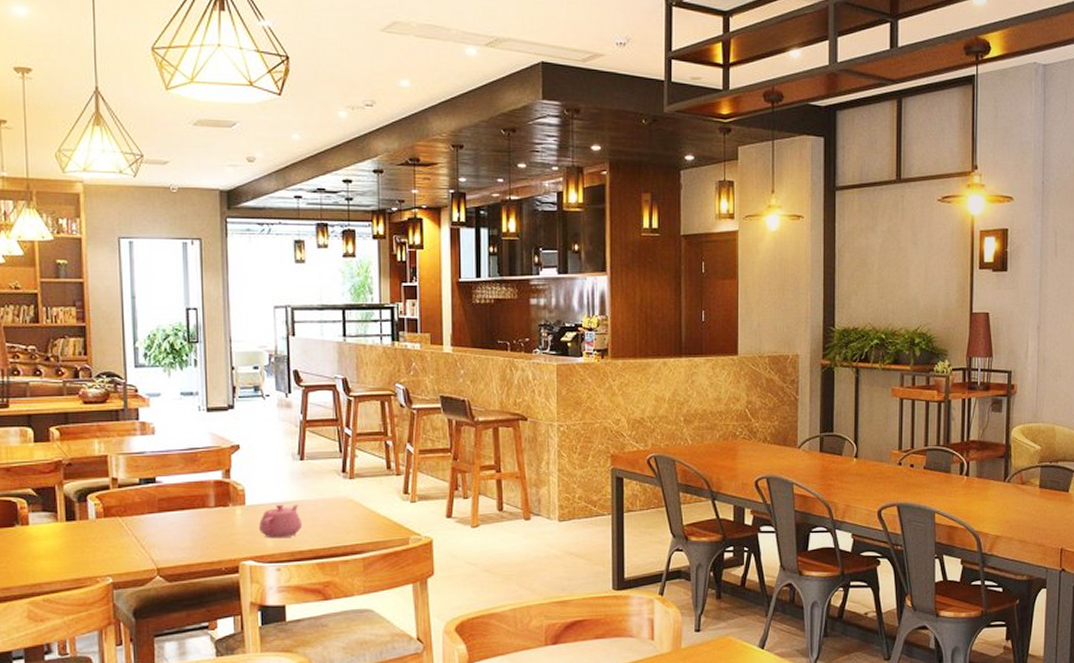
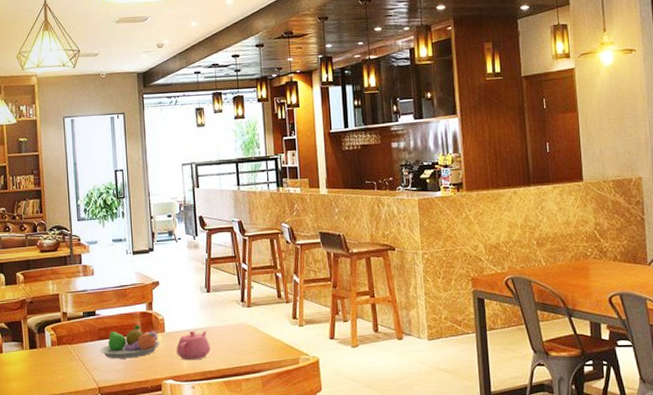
fruit bowl: none [160,495,239,535] -> present [99,325,160,359]

